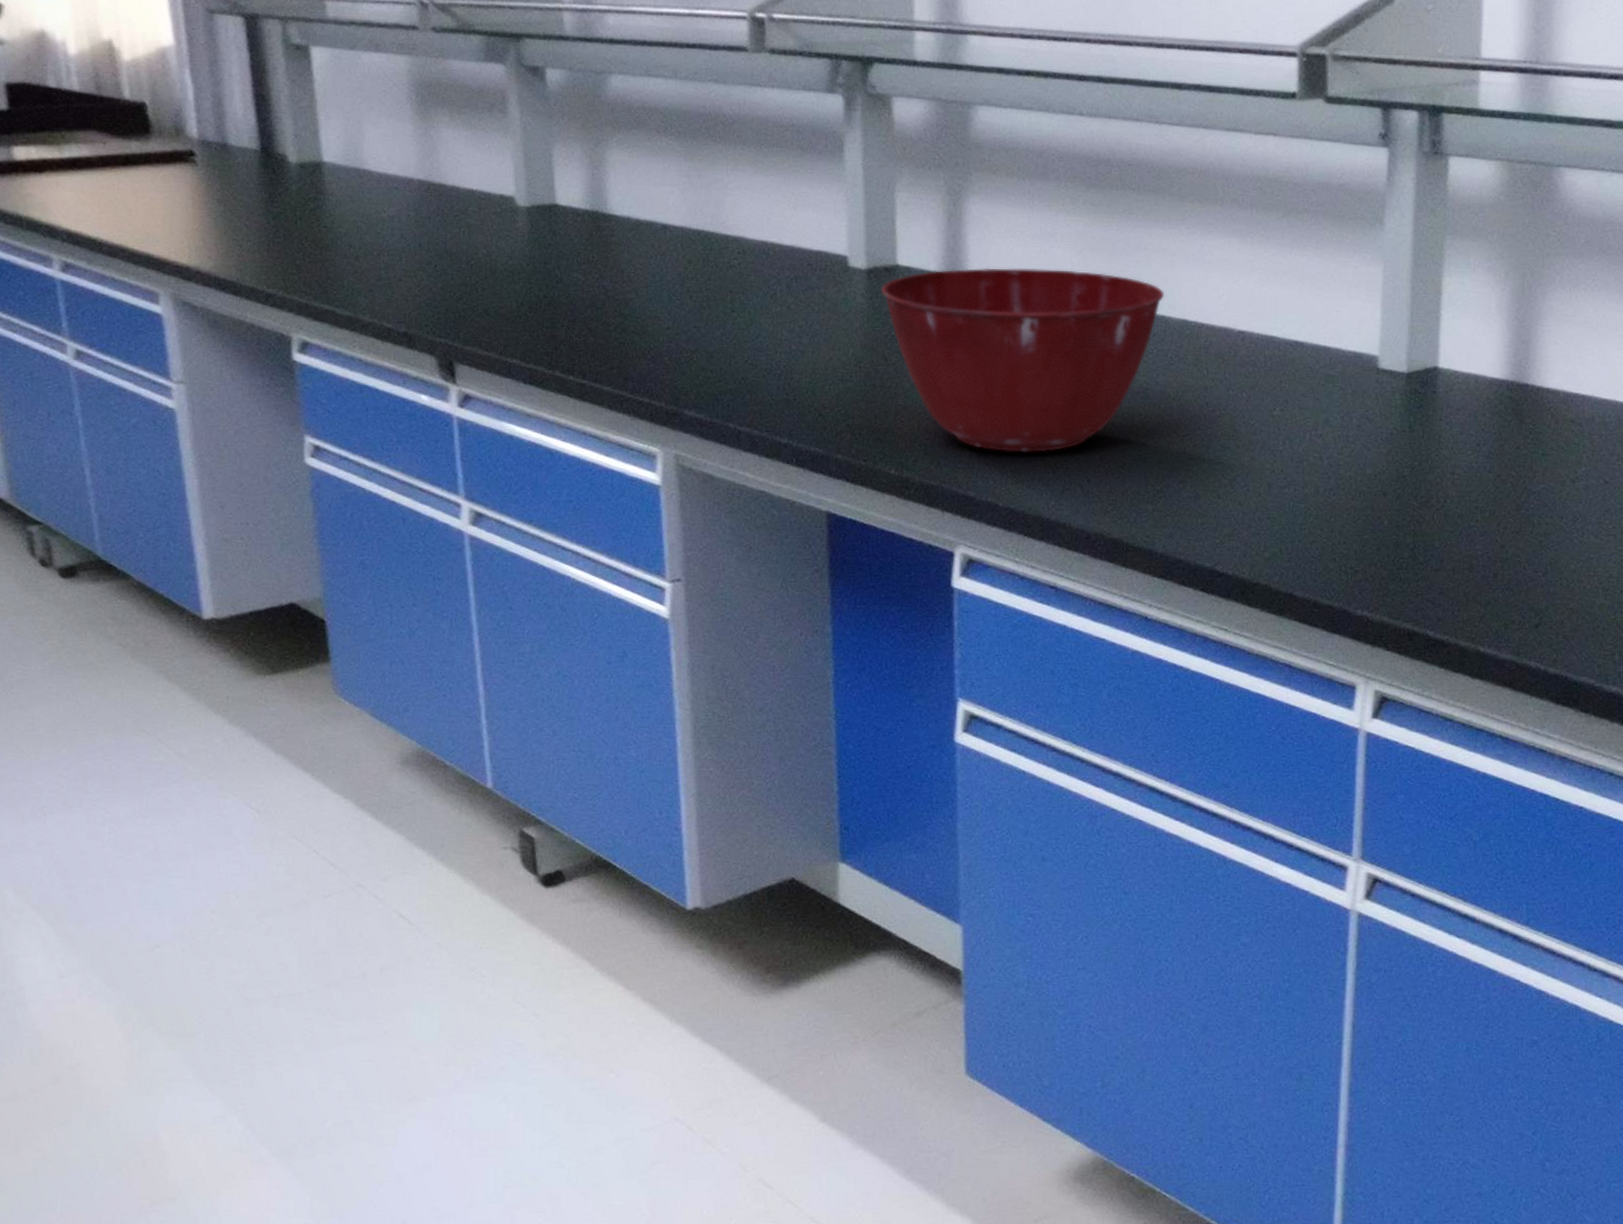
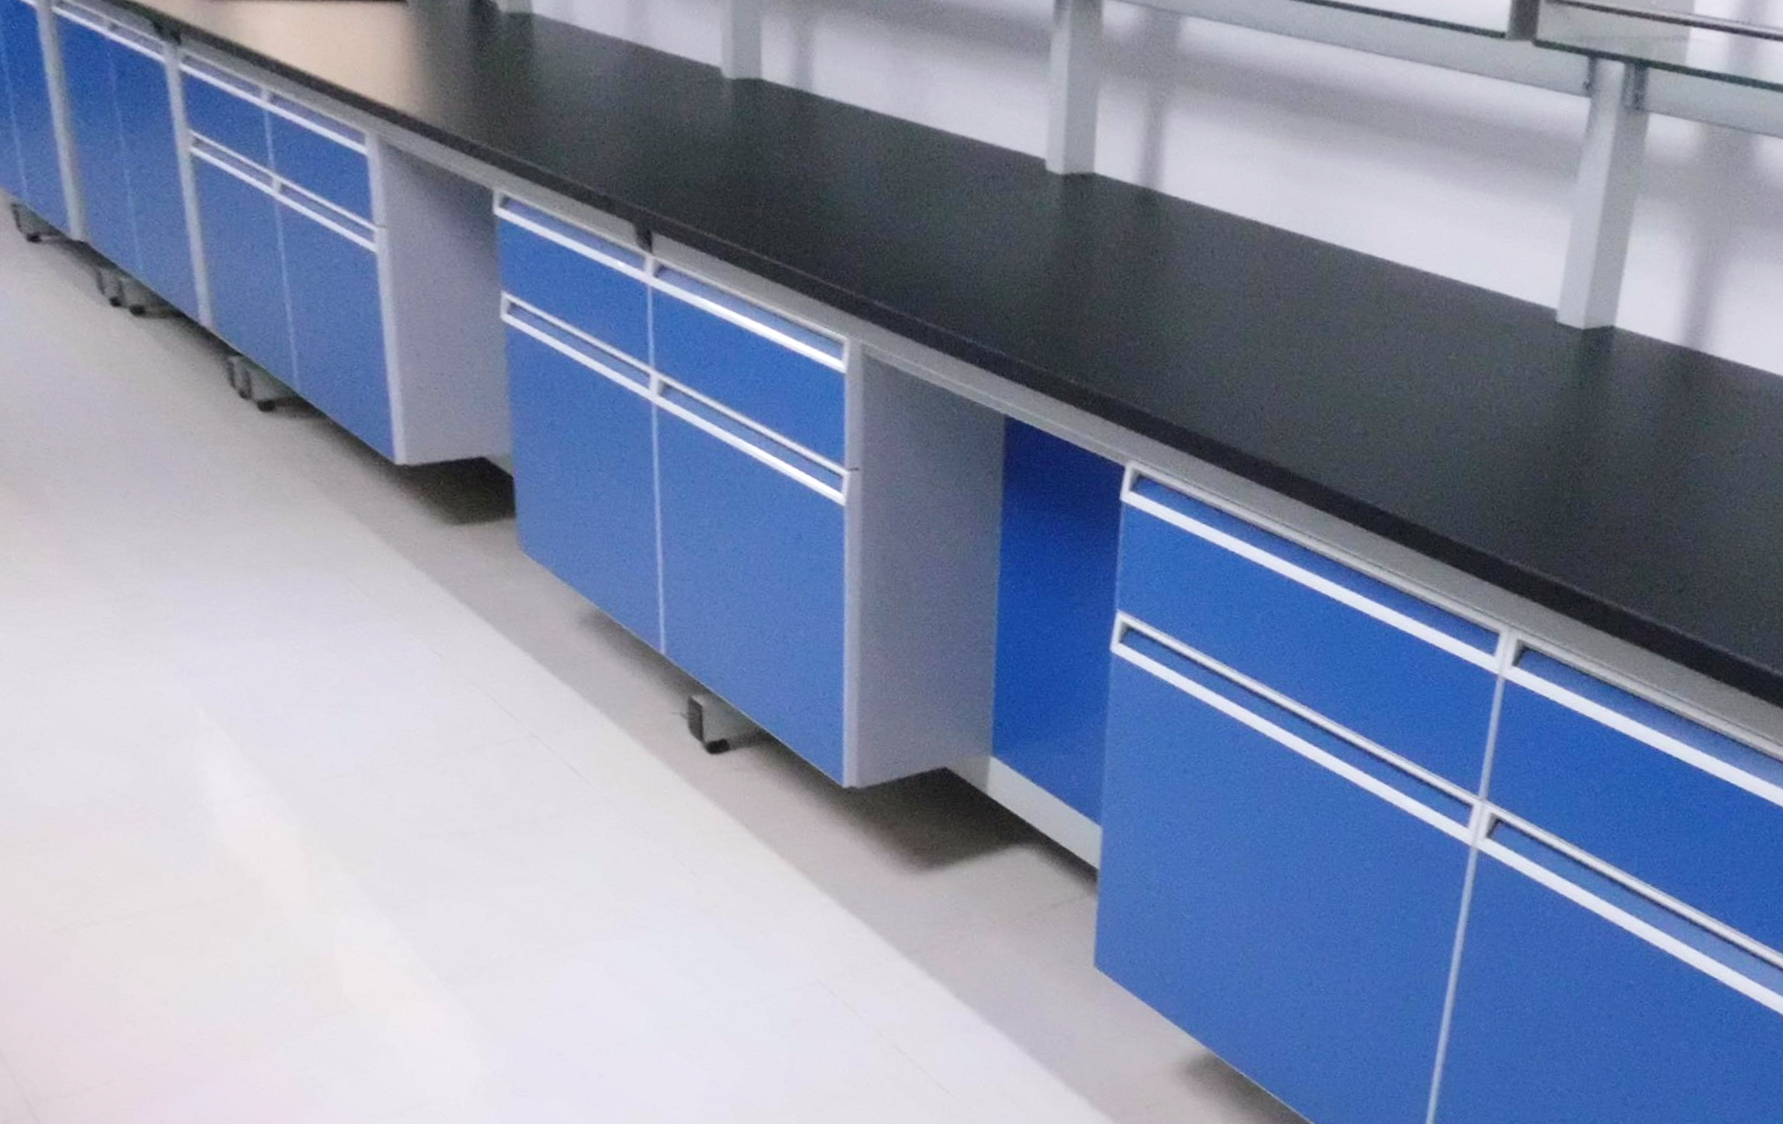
mixing bowl: present [881,268,1165,453] -> none [1076,182,1355,376]

